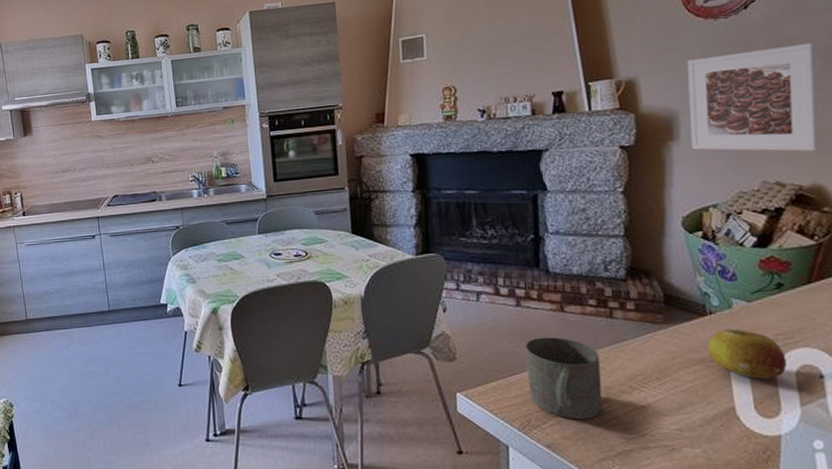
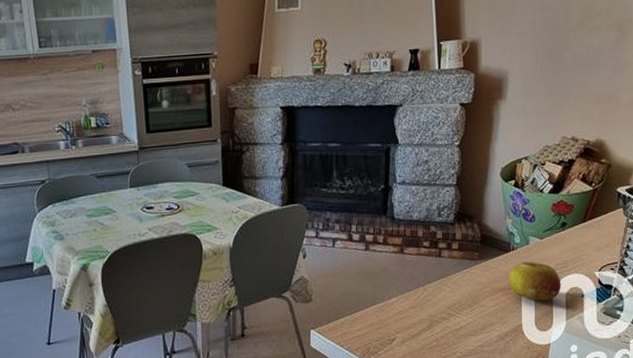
mug: present [525,337,603,420] -> none [370,275,428,345]
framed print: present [687,43,820,152] -> none [514,15,614,112]

